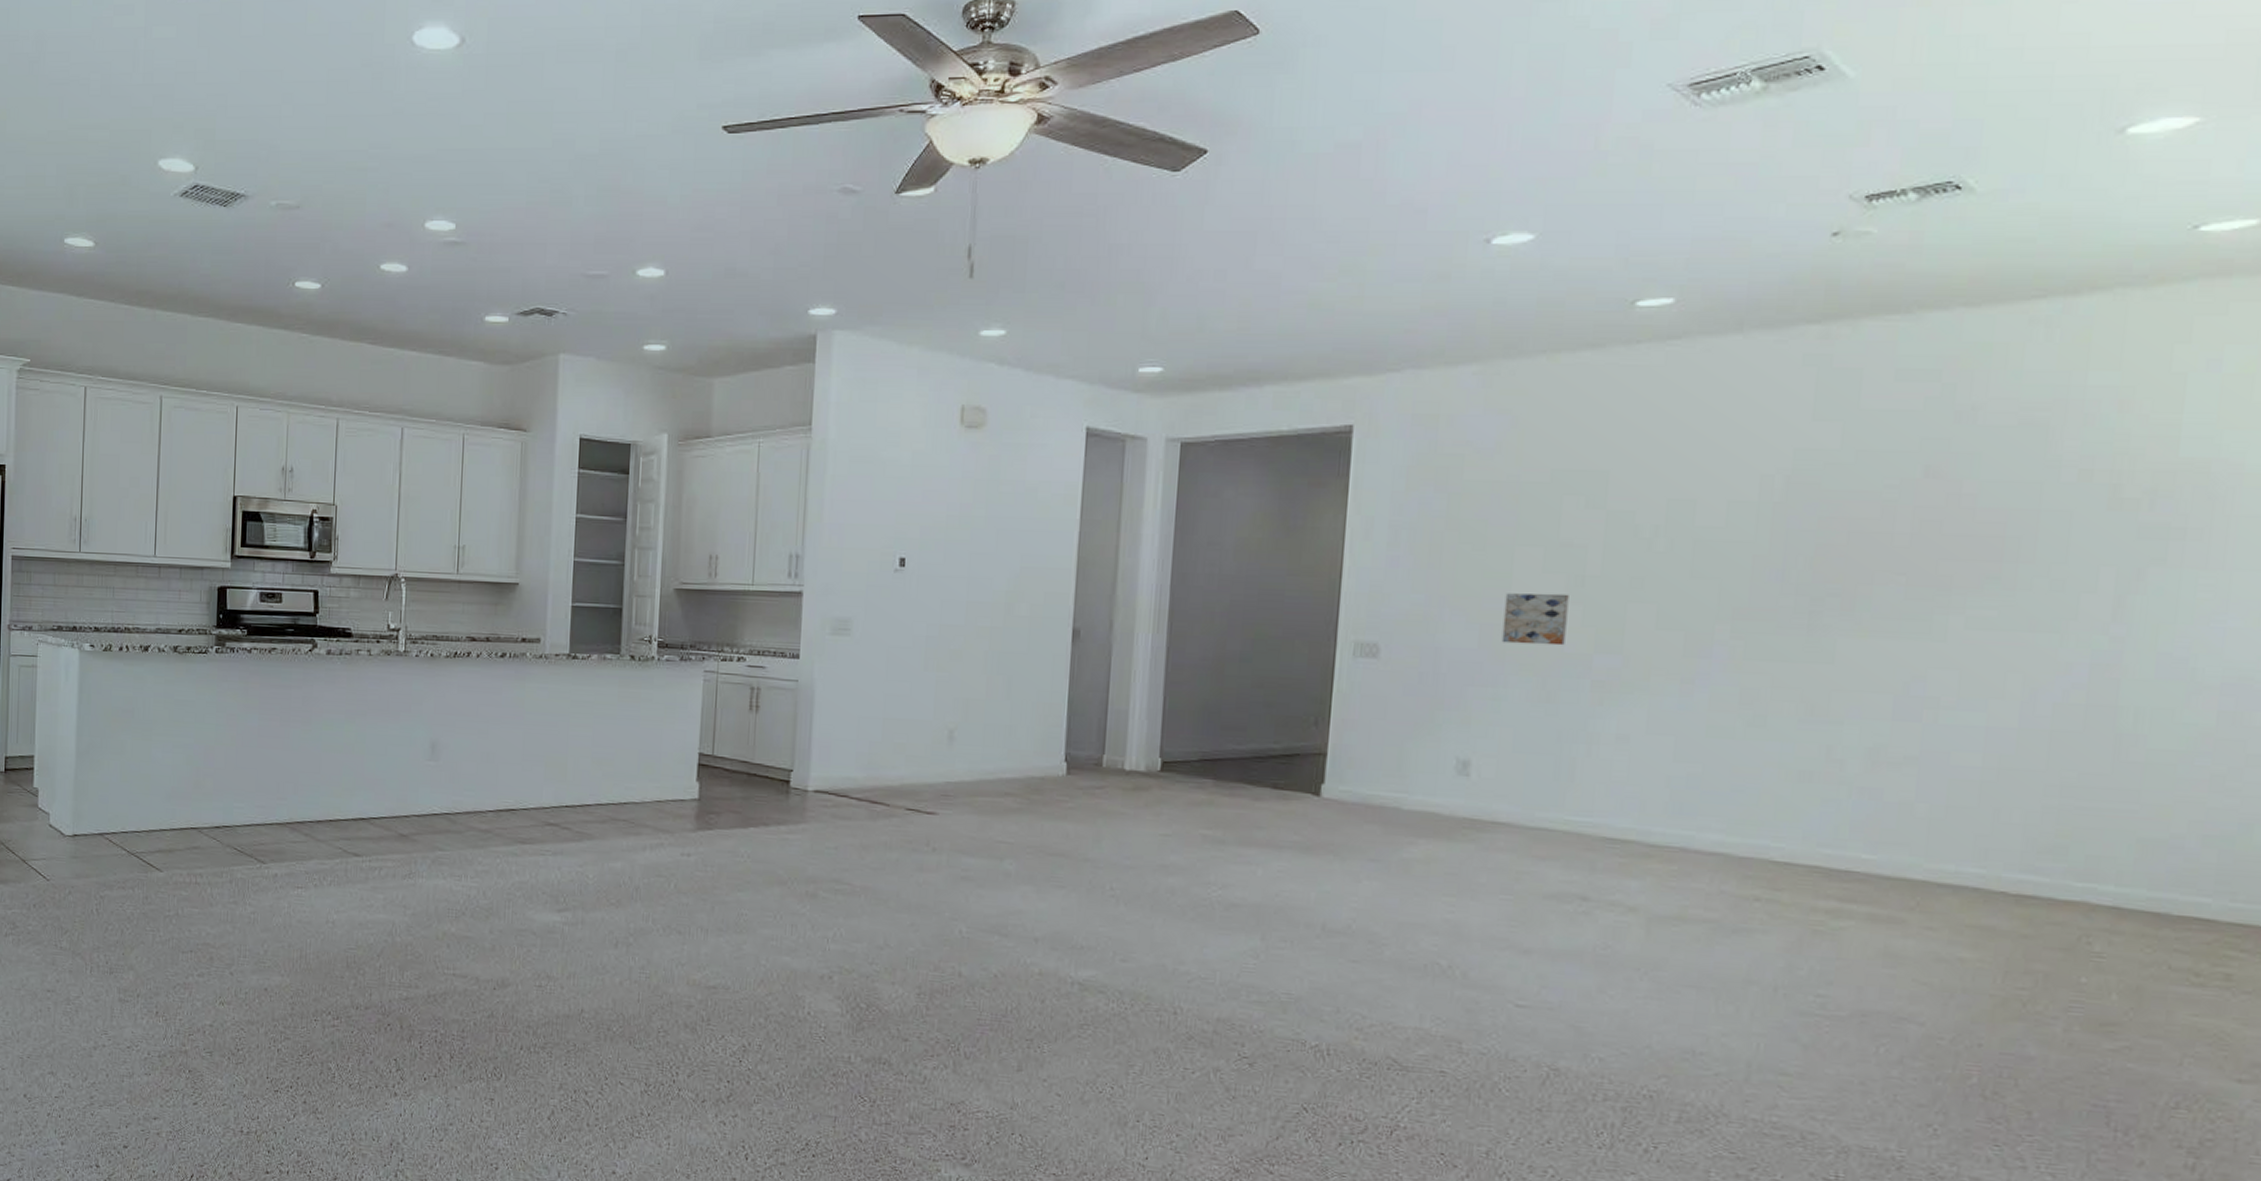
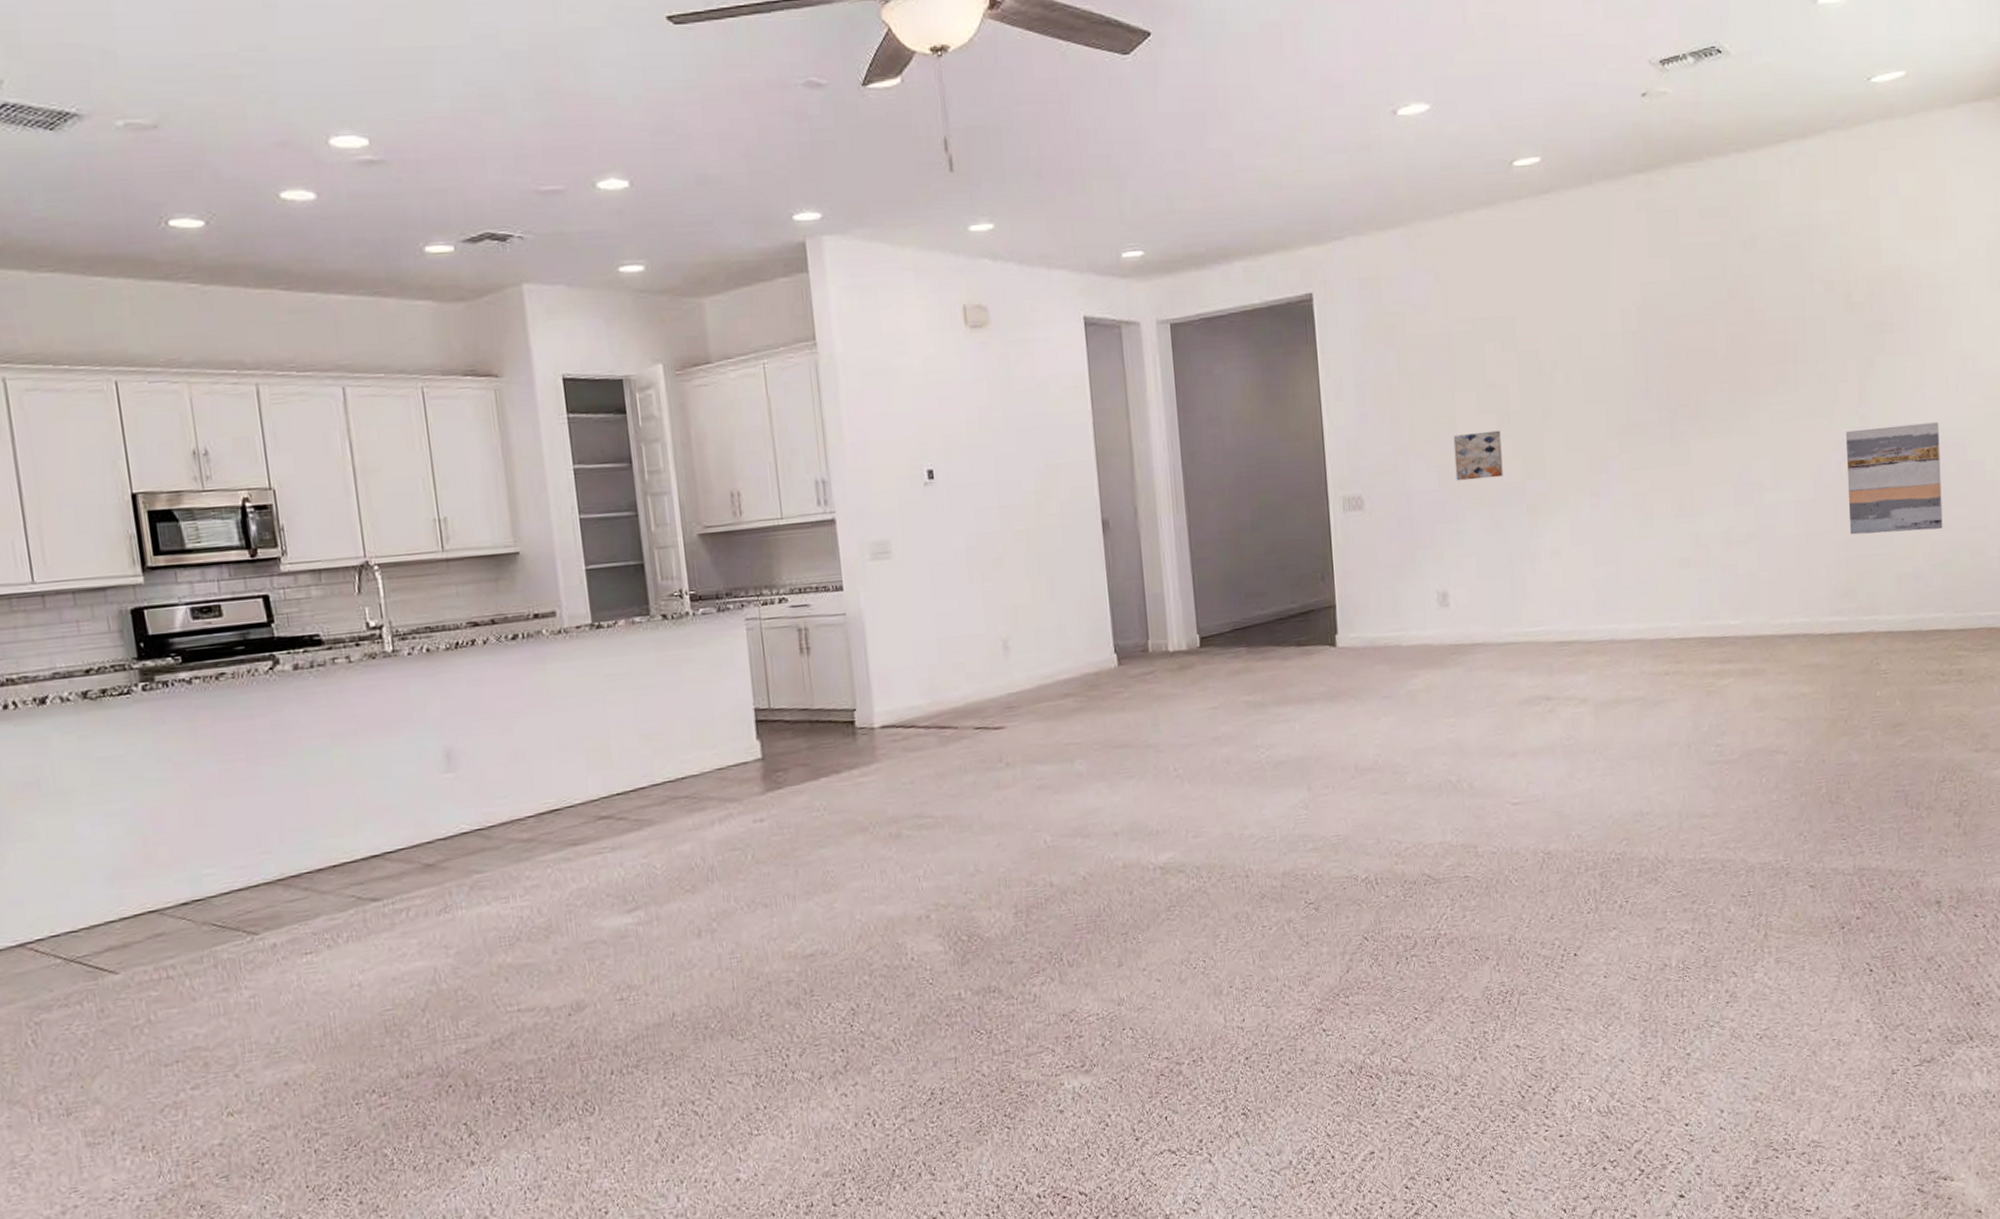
wall art: none [2069,653,2244,793] -> present [1845,422,1943,535]

